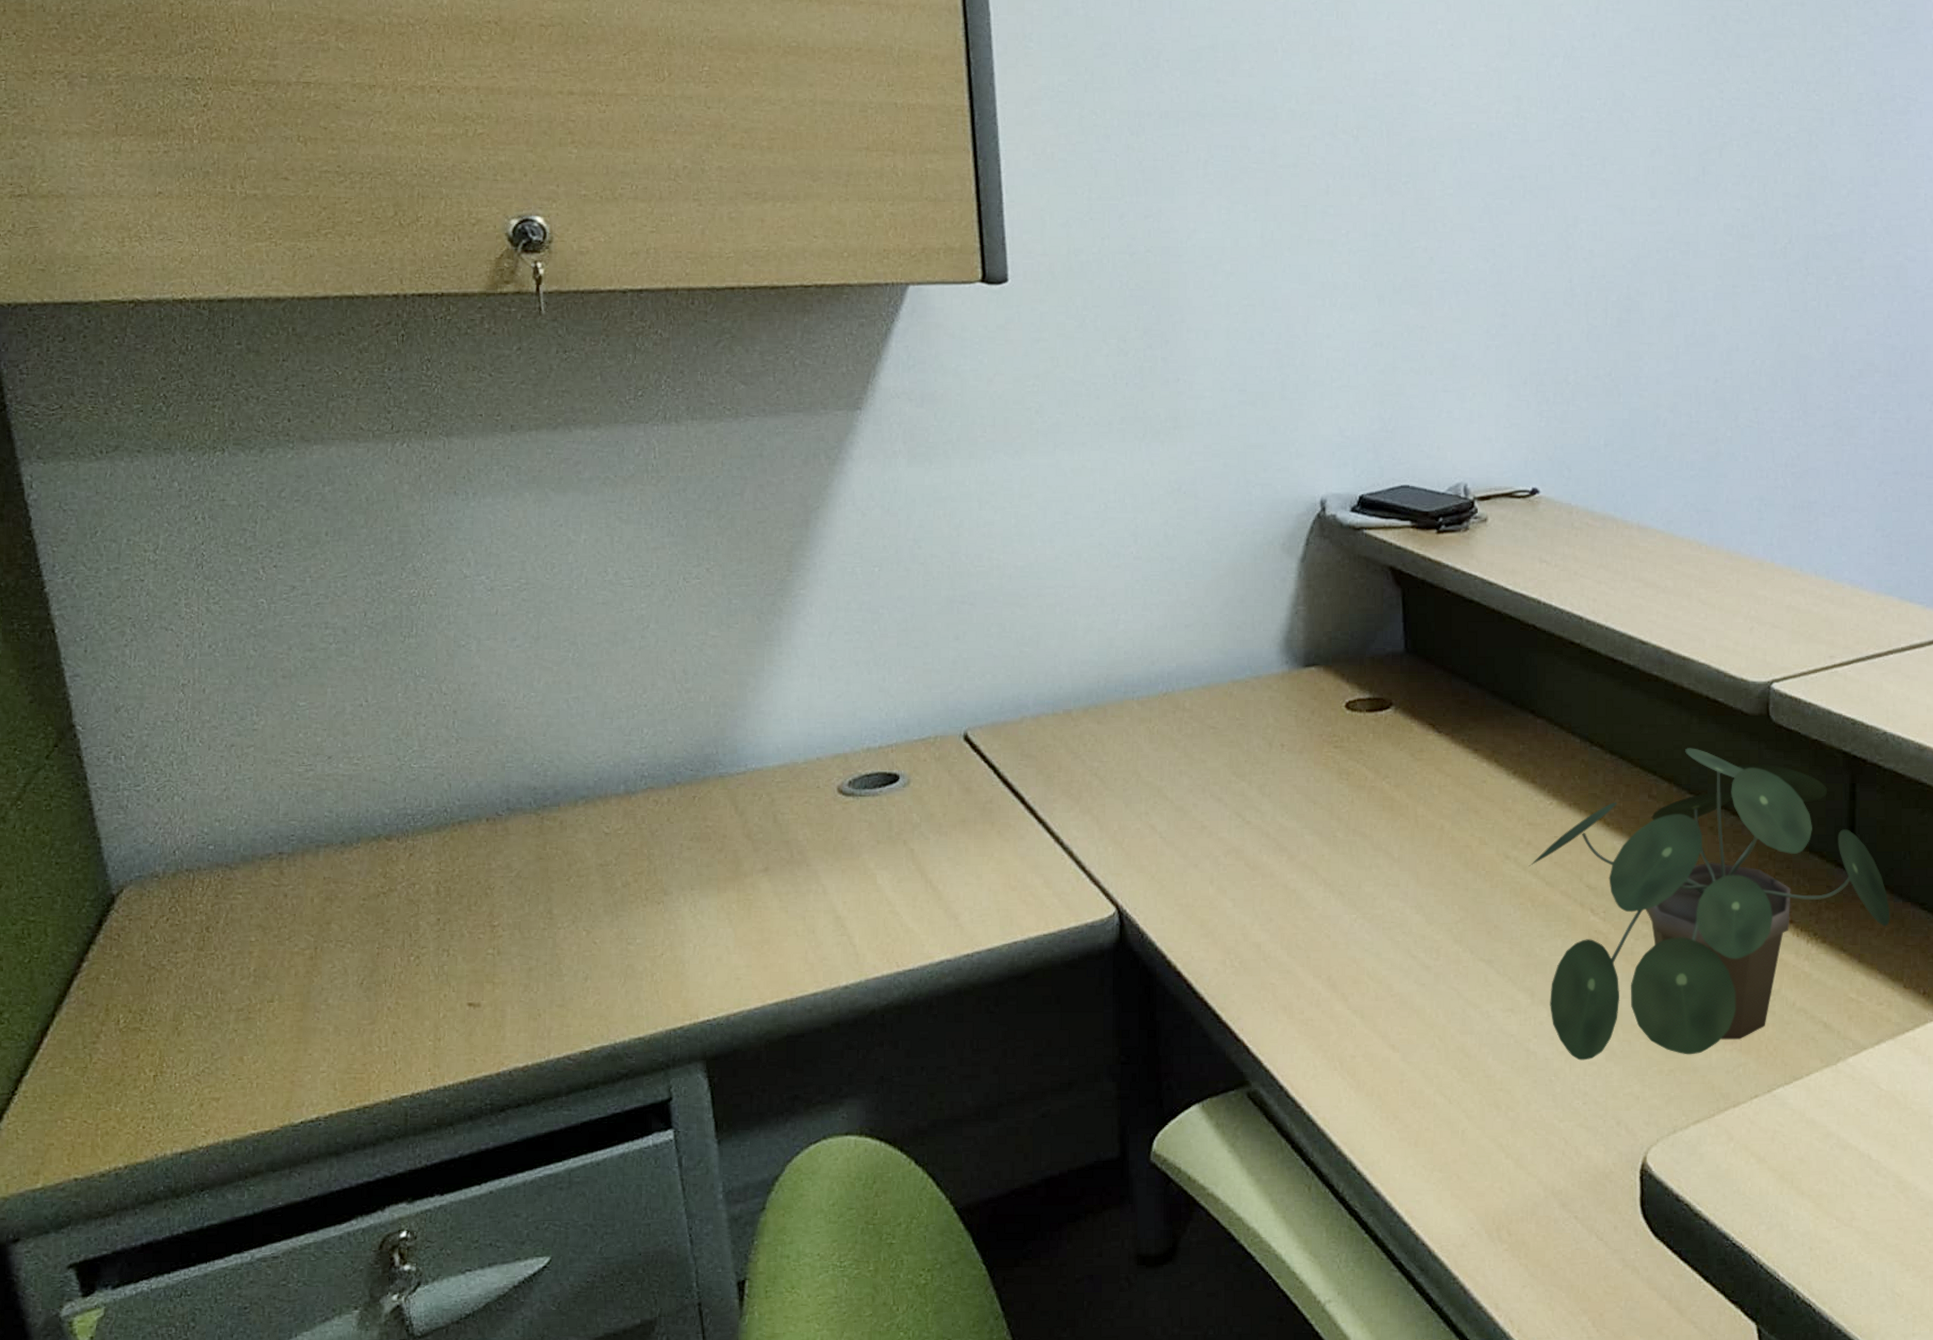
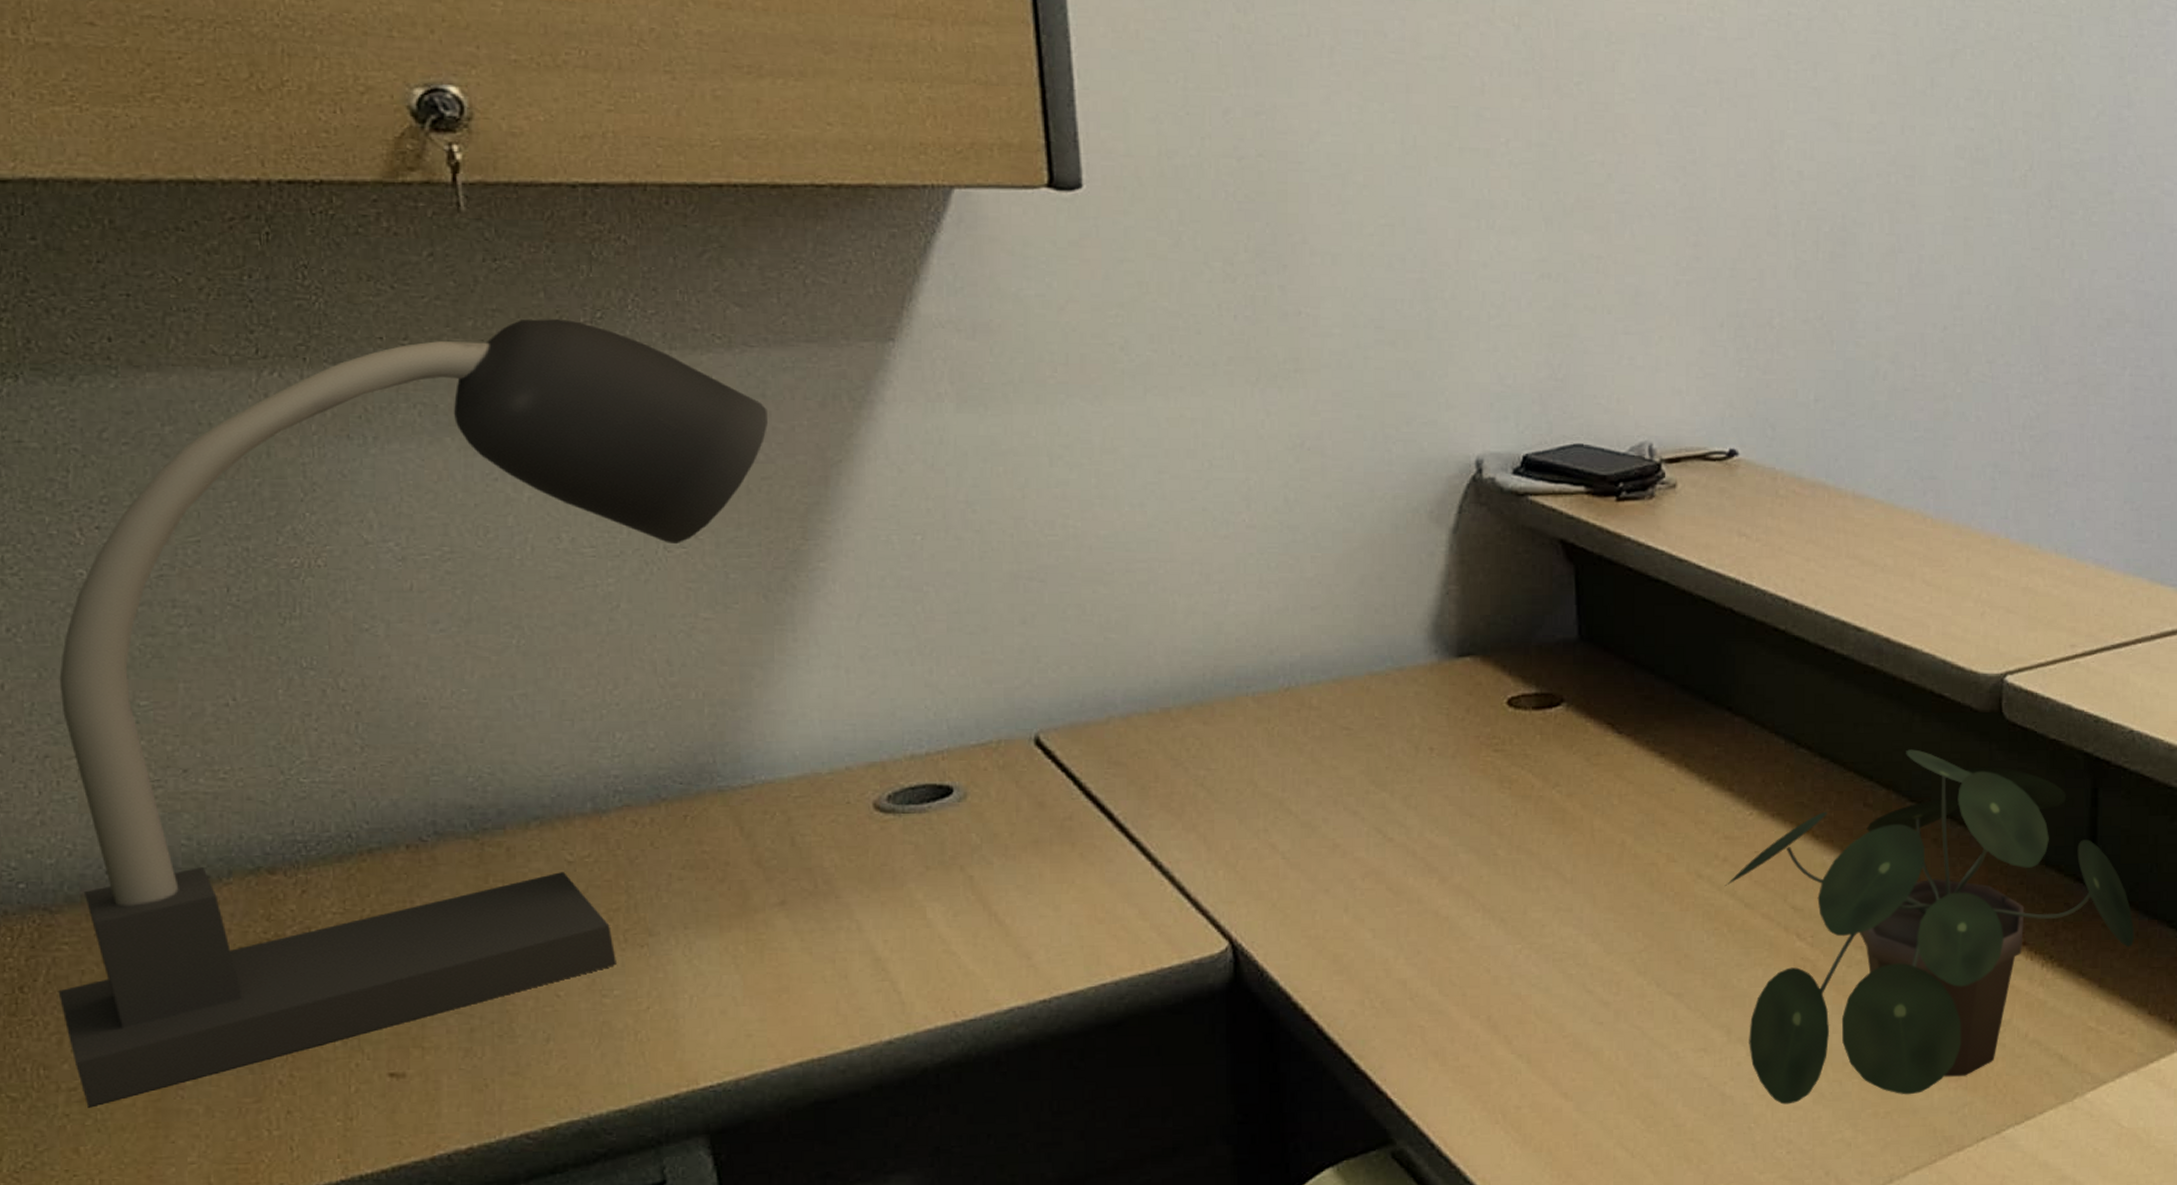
desk lamp: none [233,397,764,1025] -> present [58,319,767,1108]

